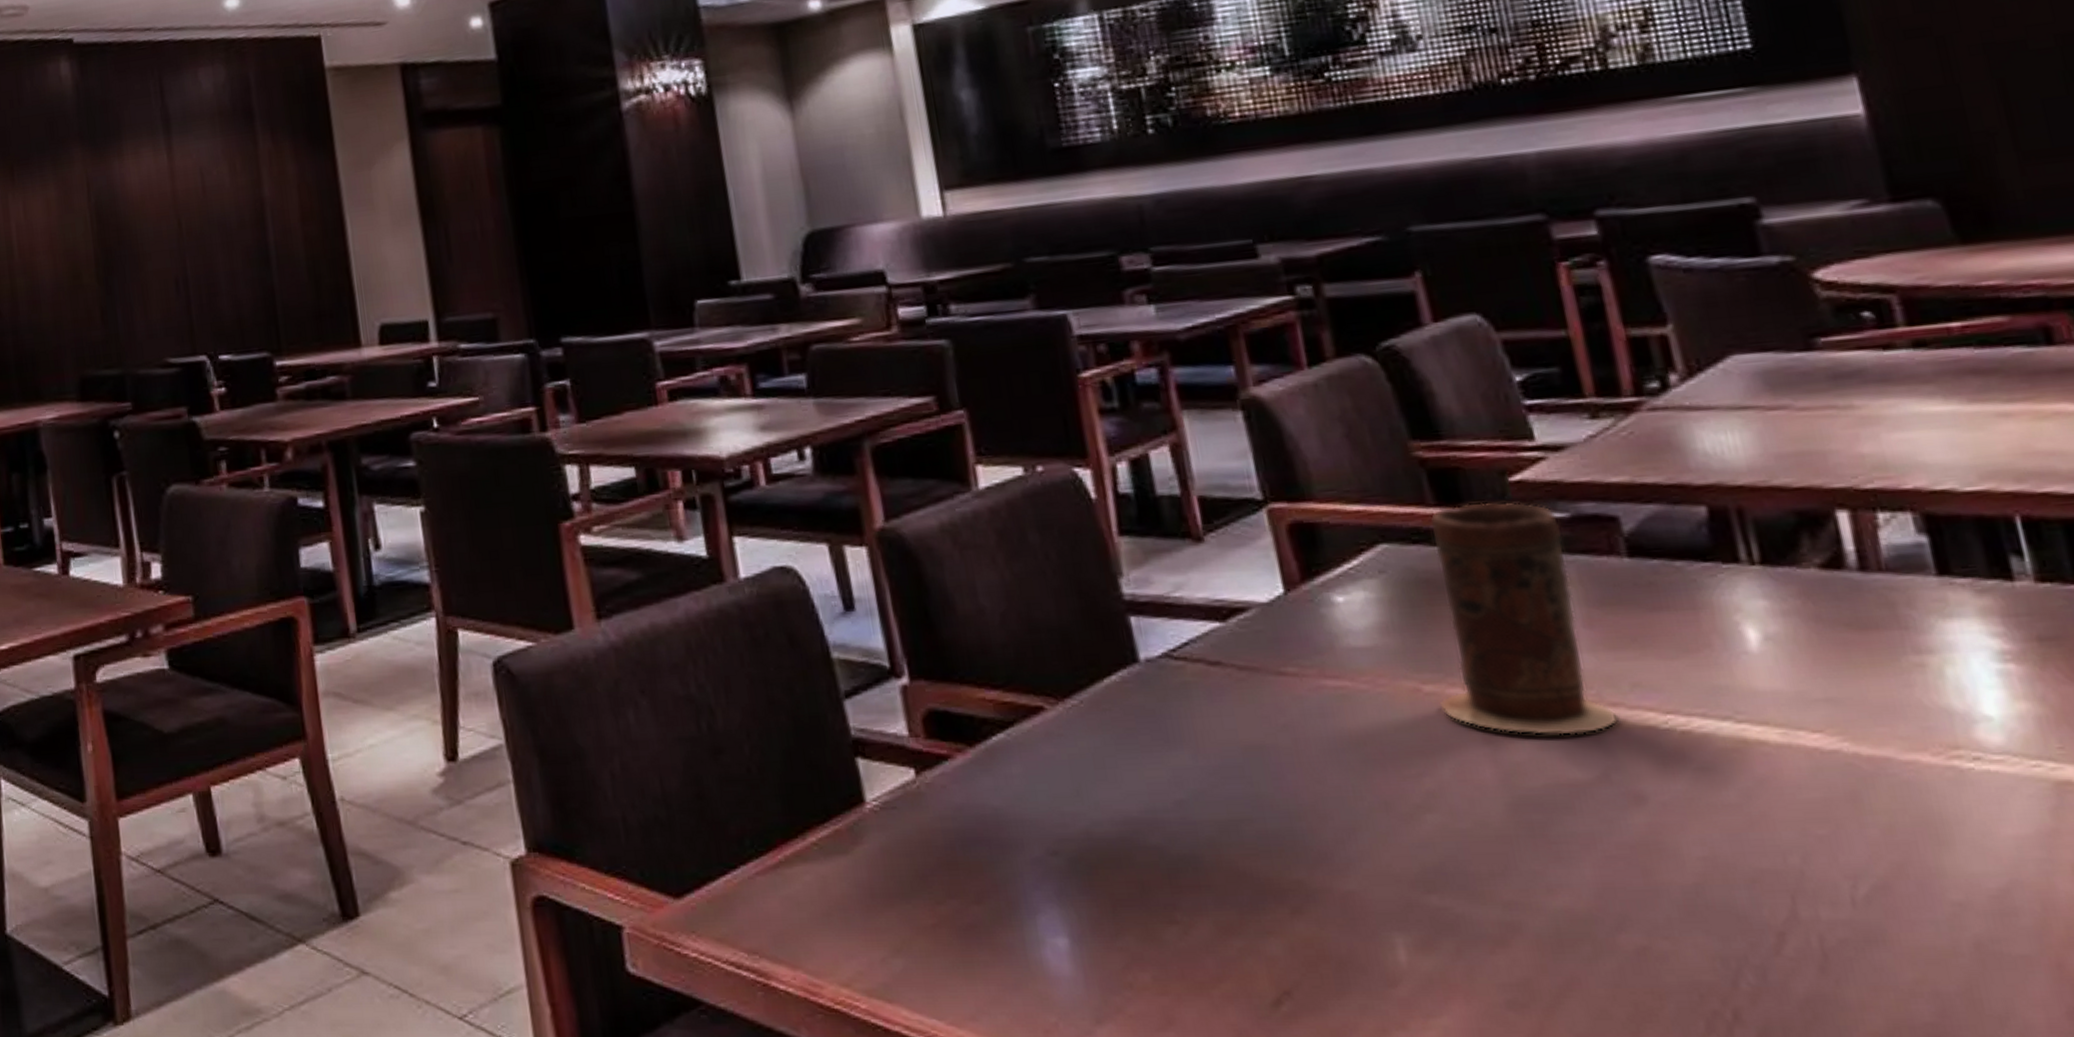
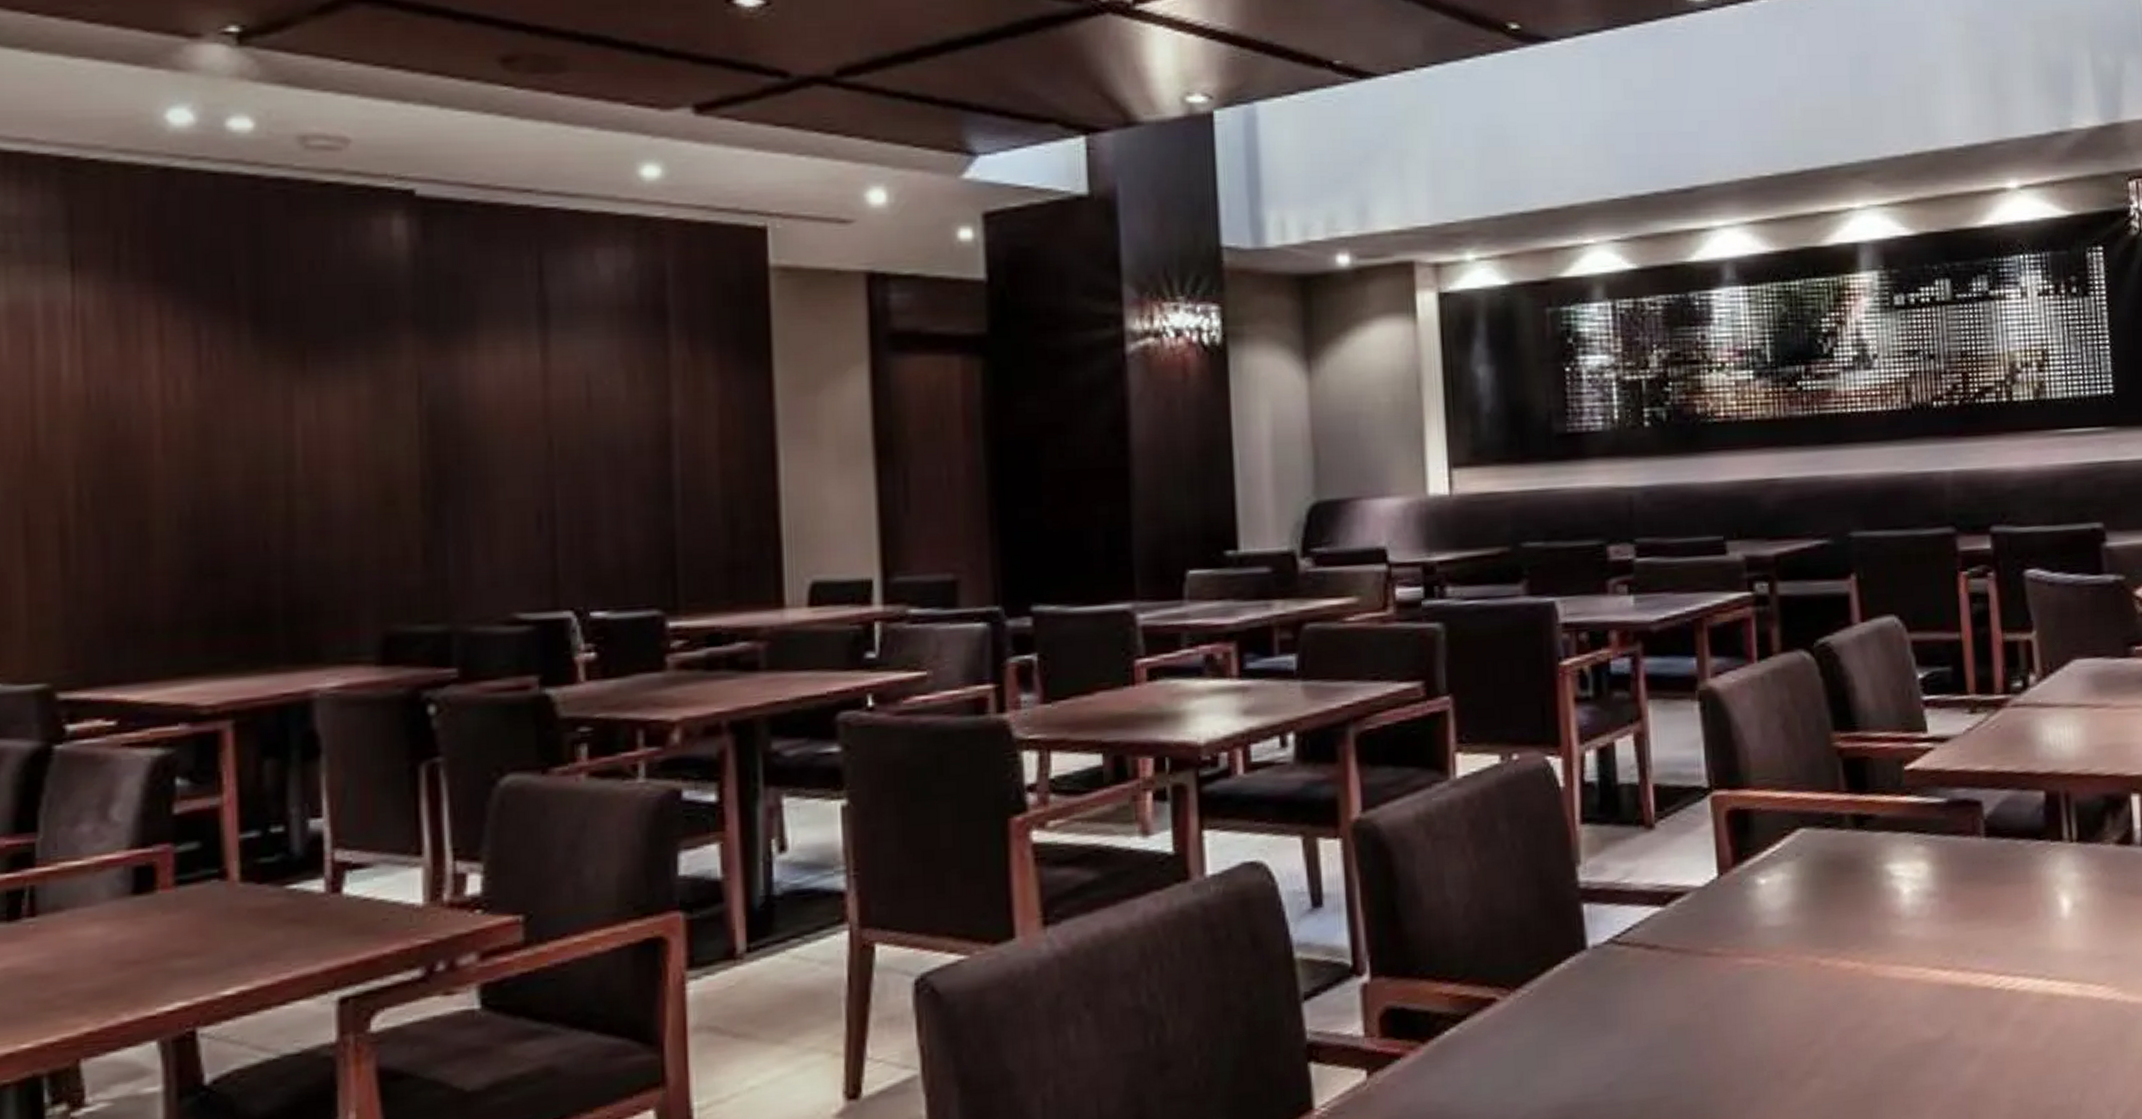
vase: present [1428,501,1620,736] -> none [1832,788,1966,1001]

